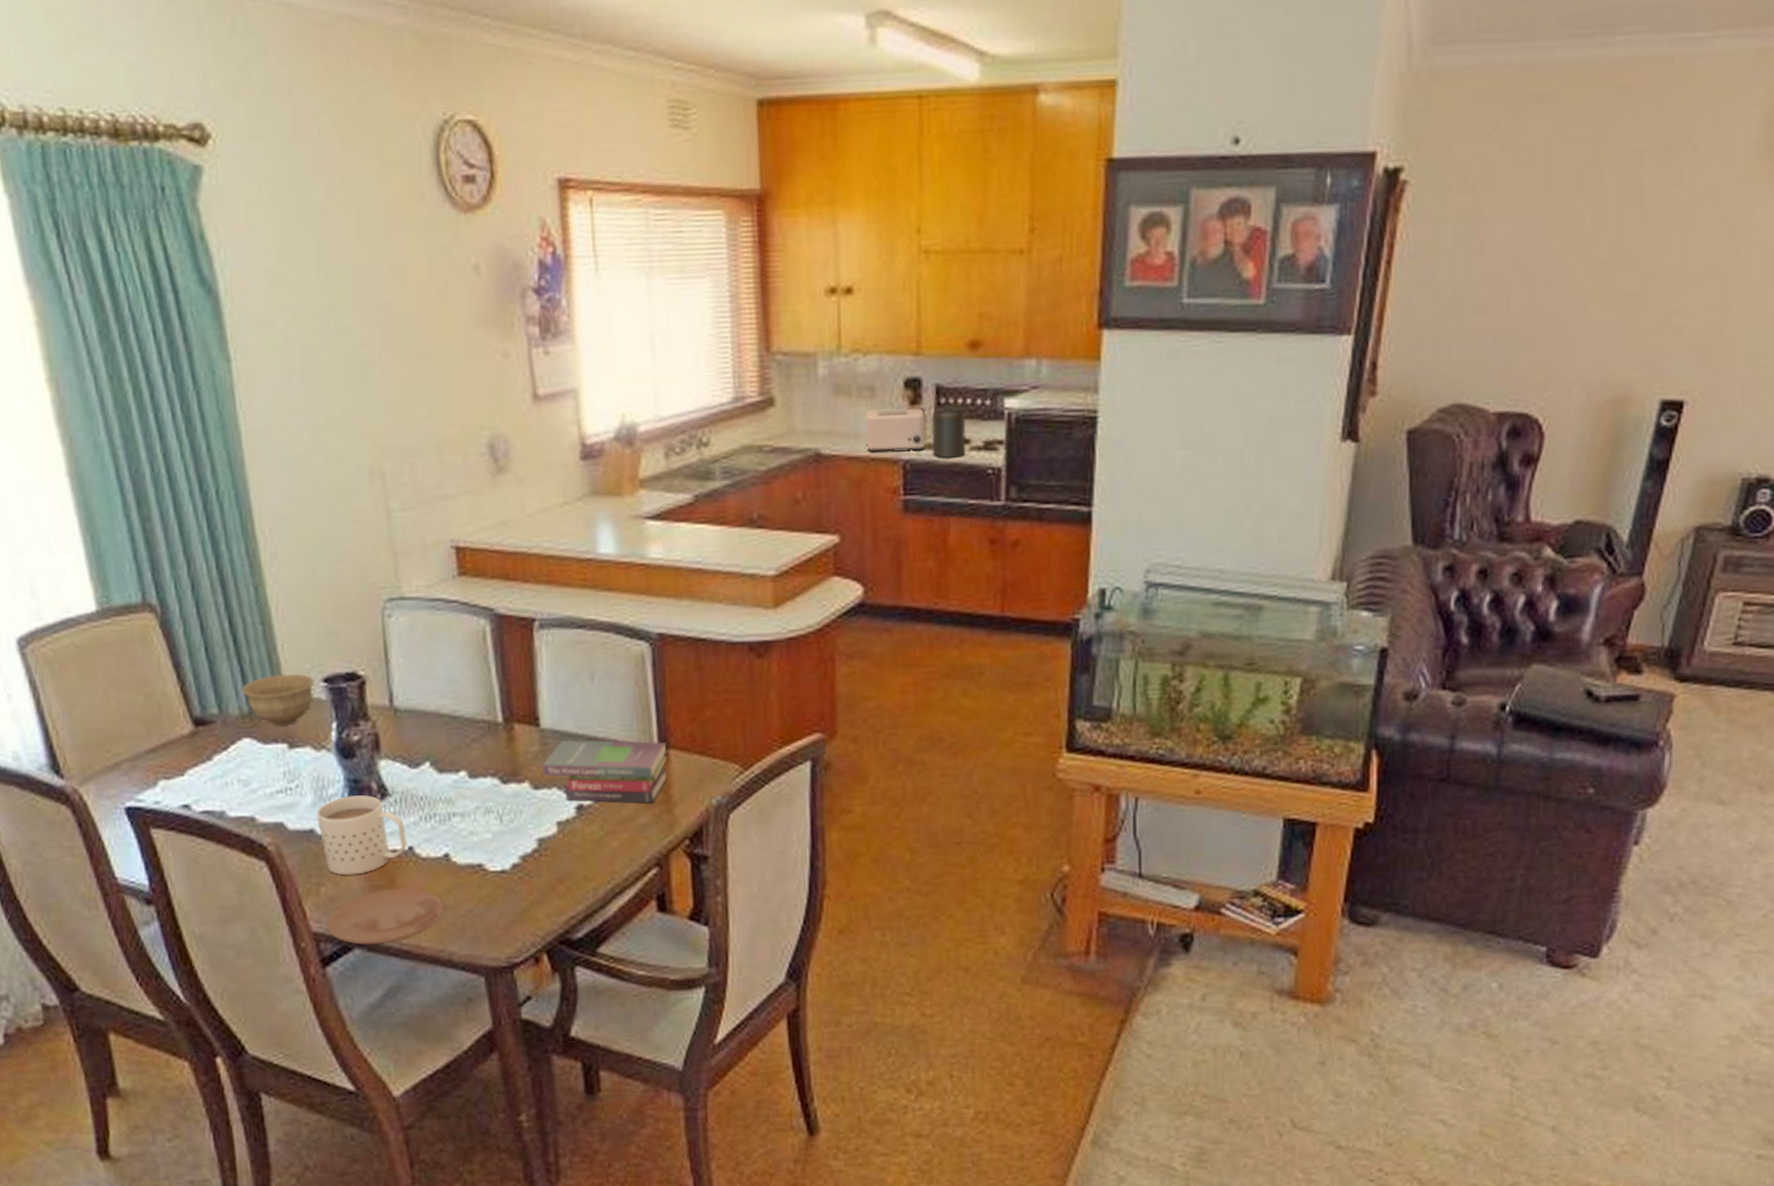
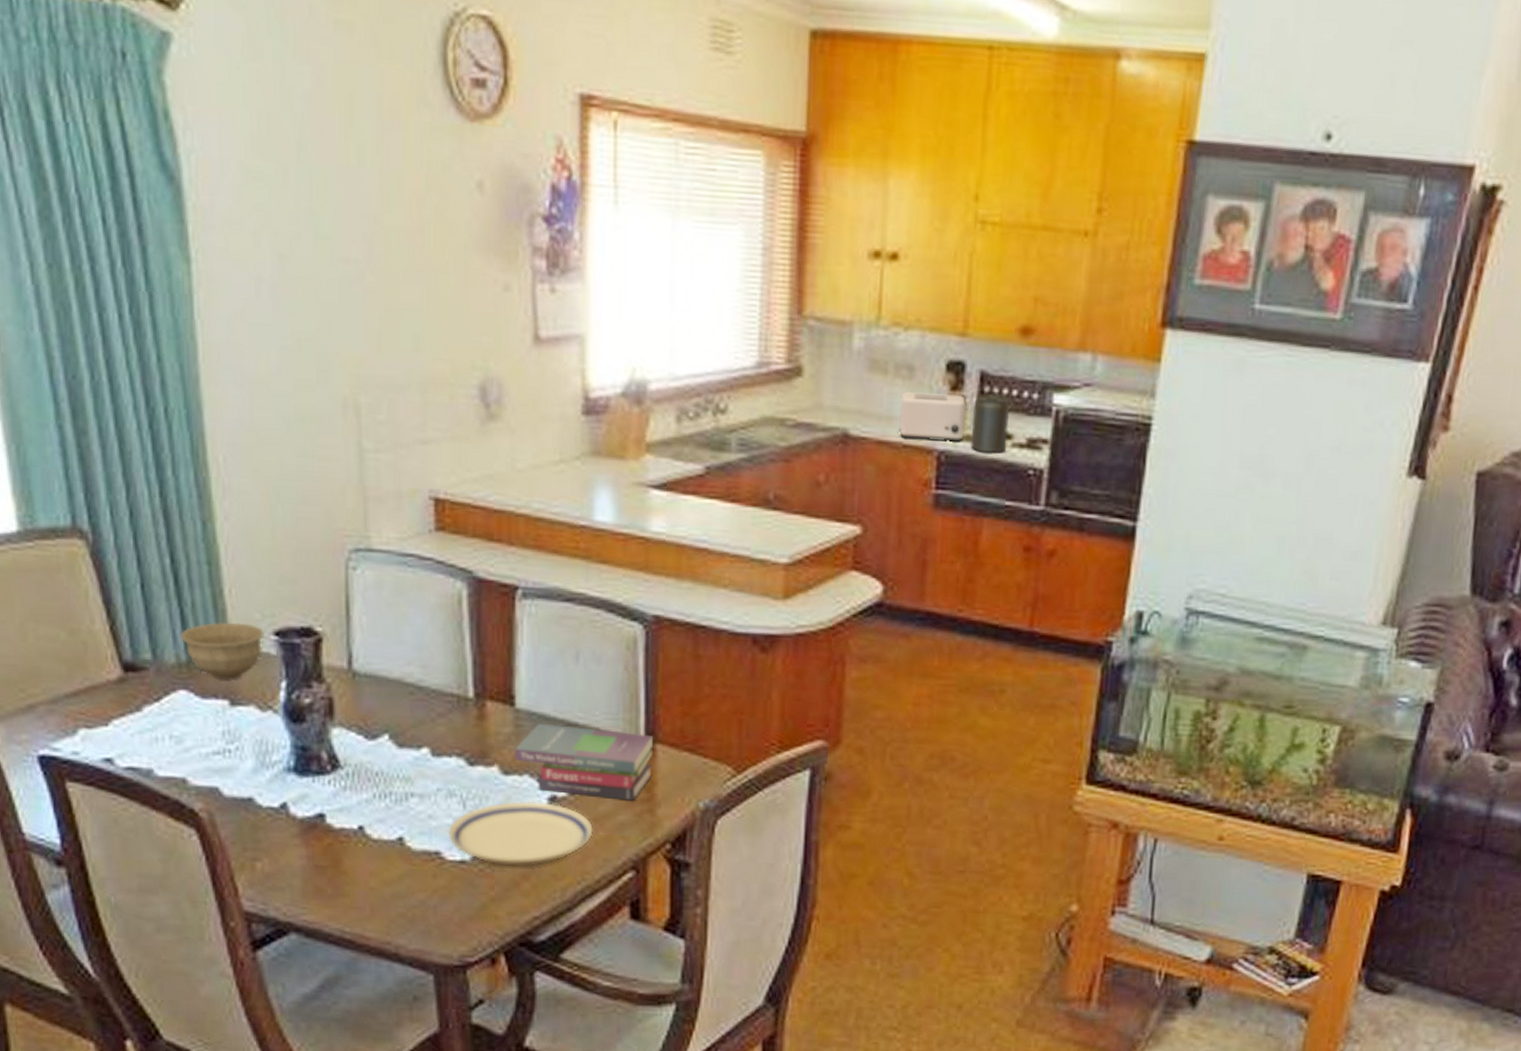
mug: present [316,795,407,876] -> none [257,764,357,852]
plate: present [327,887,444,945] -> none [261,870,394,930]
plate: none [487,811,618,873] -> present [447,801,593,867]

